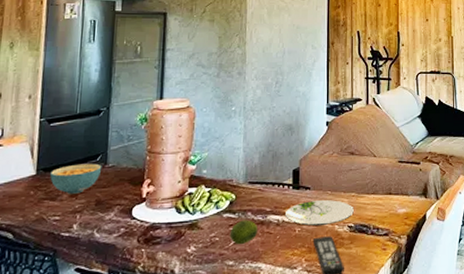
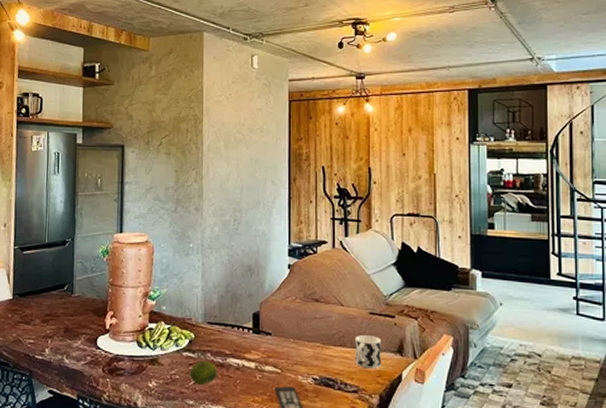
cereal bowl: present [50,163,102,194] -> none [24,291,69,320]
plate: present [284,200,354,227] -> none [244,347,319,375]
cup: none [386,181,409,212] -> present [355,334,382,369]

